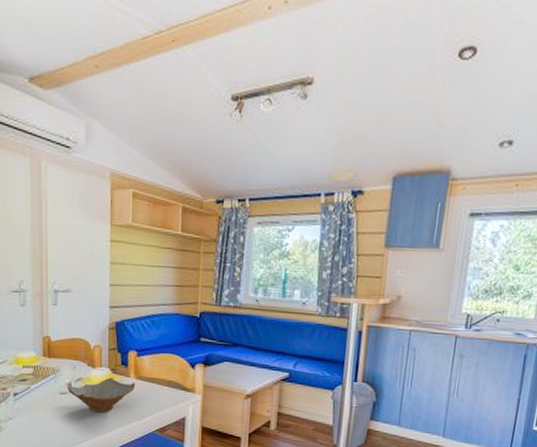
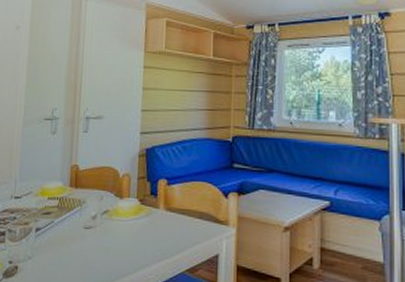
ceramic bowl: present [68,377,136,413] -> none [93,209,165,250]

